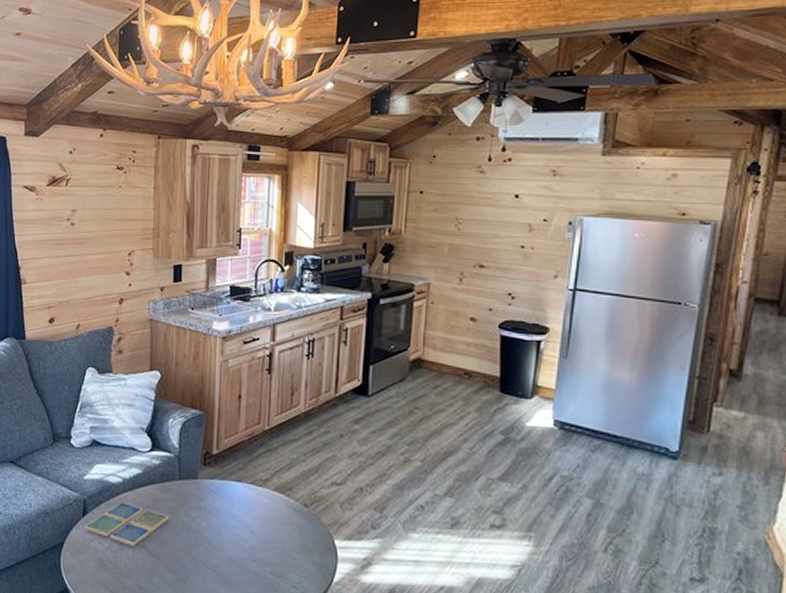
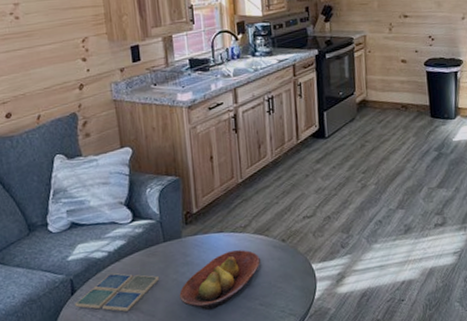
fruit bowl: none [187,505,277,567] -> present [179,249,260,311]

